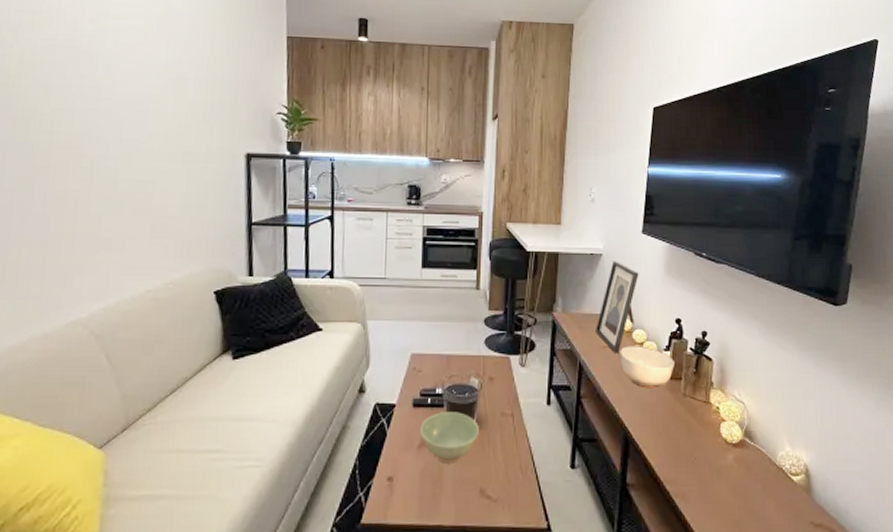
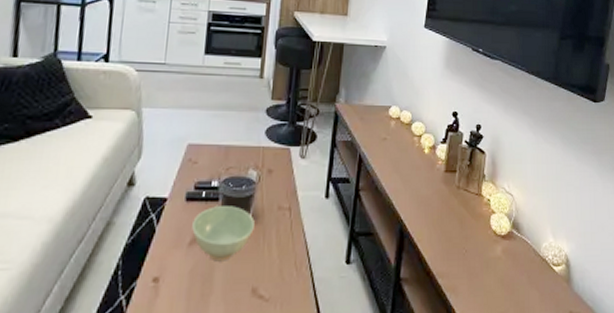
picture frame: present [596,261,639,353] -> none [376,53,420,145]
bowl: present [620,346,674,389] -> none [399,138,450,181]

